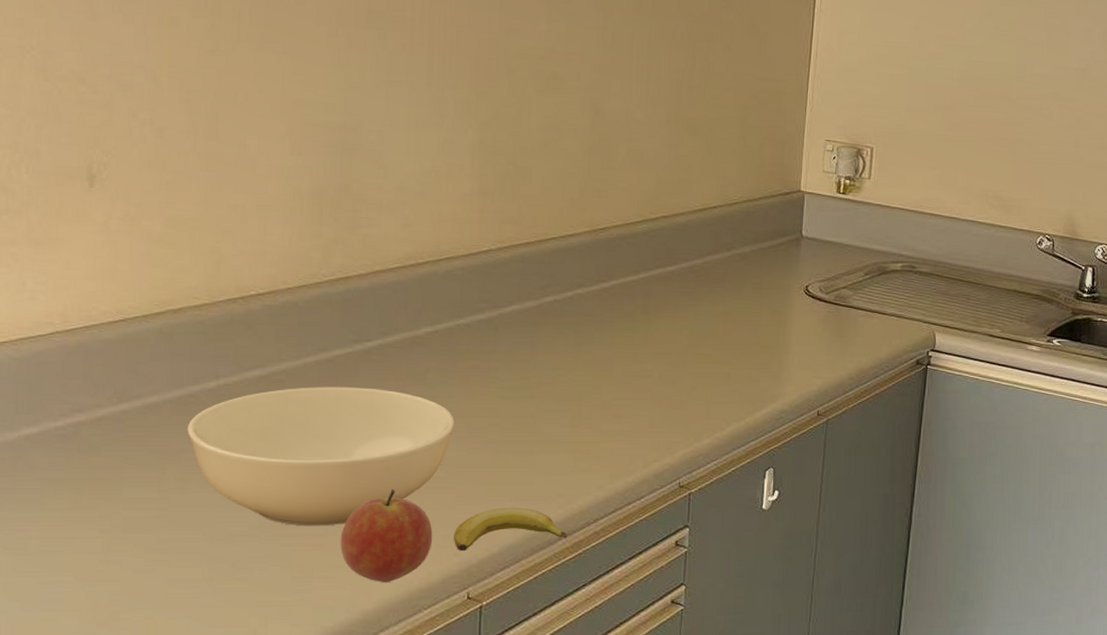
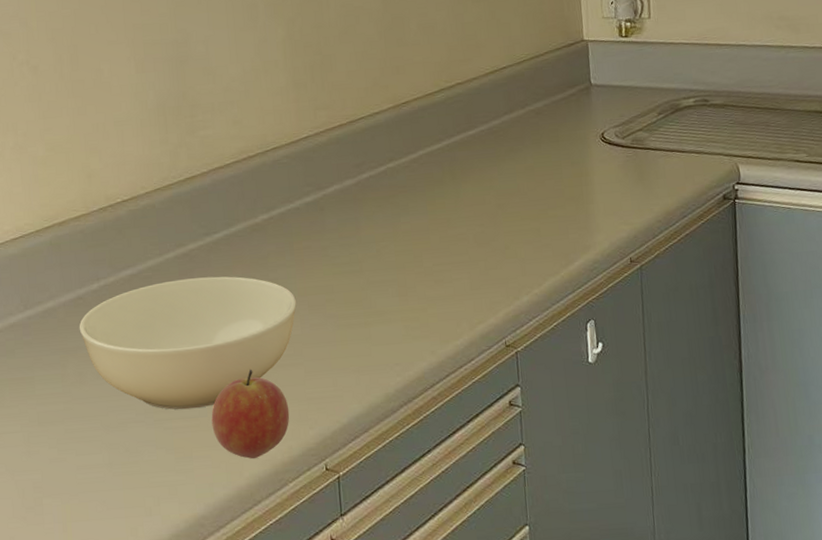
banana: present [454,507,568,550] -> none [307,378,408,424]

